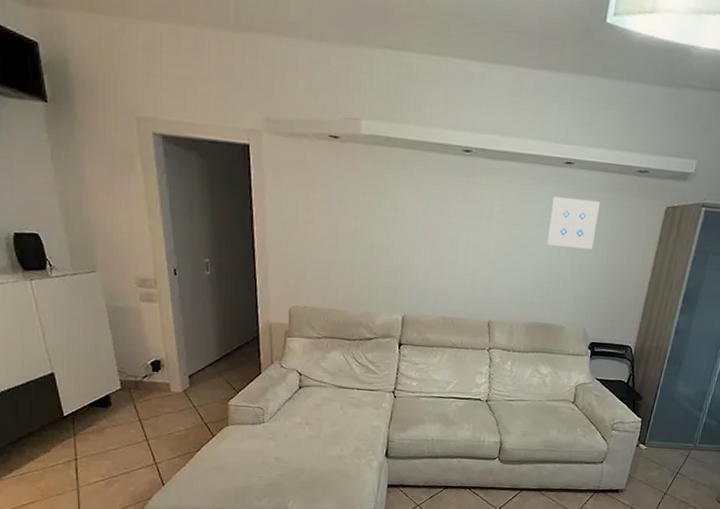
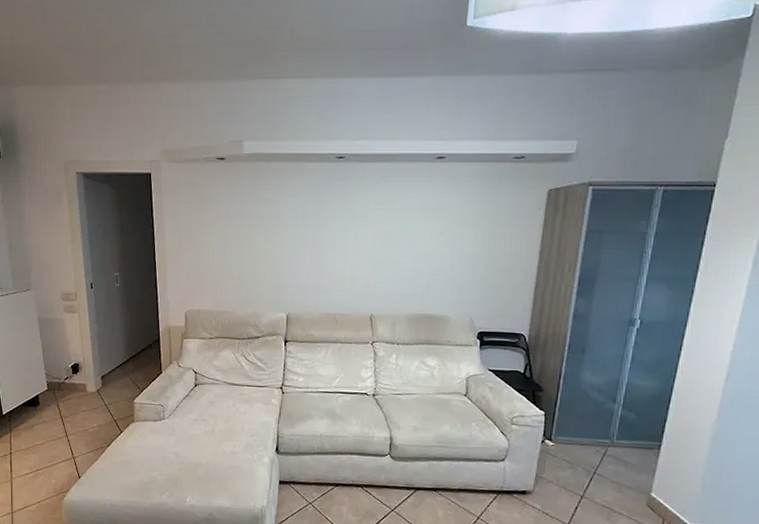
wall art: present [547,196,600,250] -> none [424,190,476,238]

